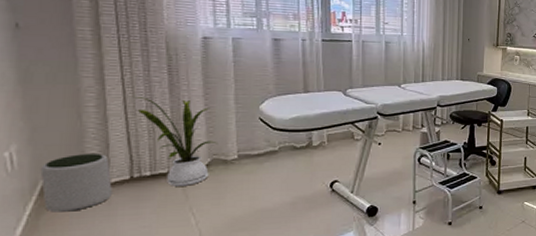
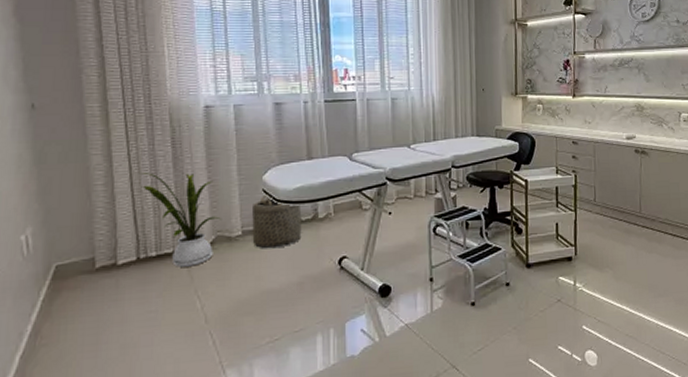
plant pot: present [40,154,112,212] -> none [53,234,120,297]
basket: none [248,122,297,172] -> present [252,194,302,249]

